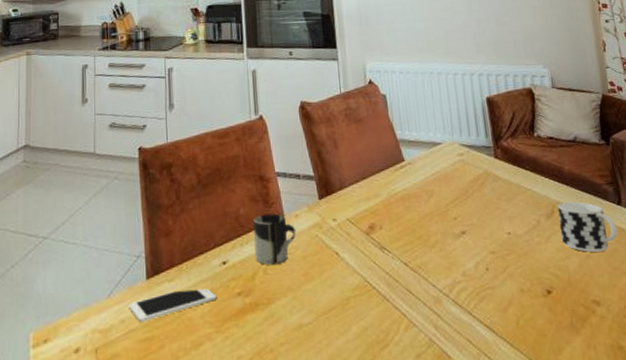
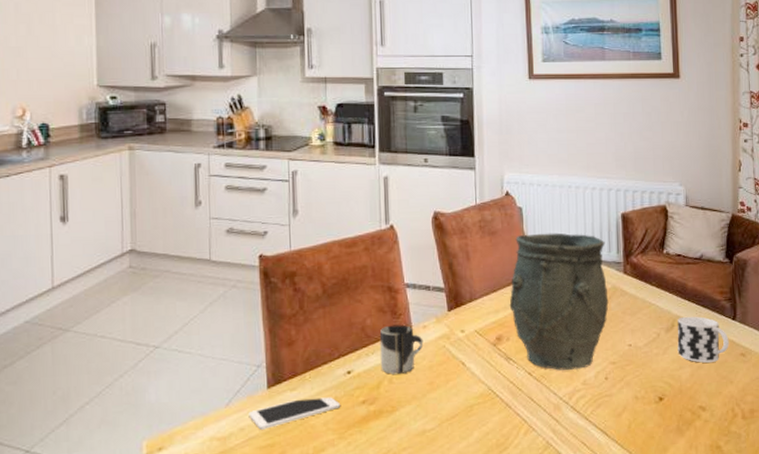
vase: none [380,118,482,261] -> present [509,233,609,371]

